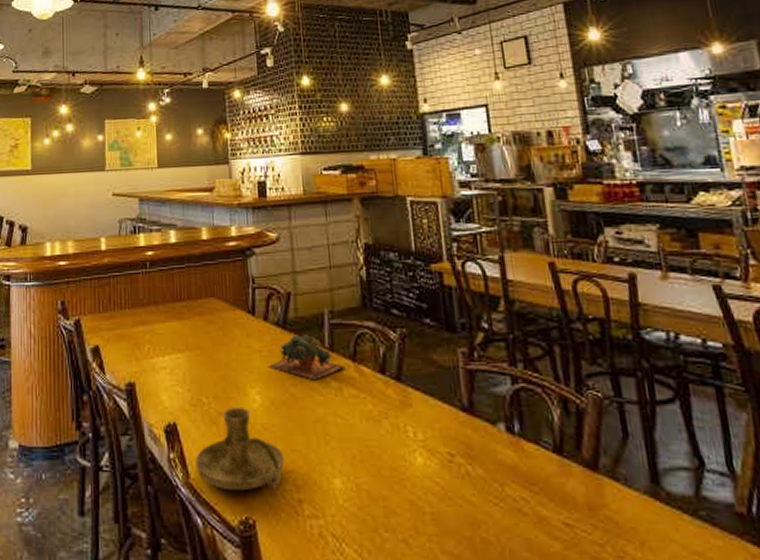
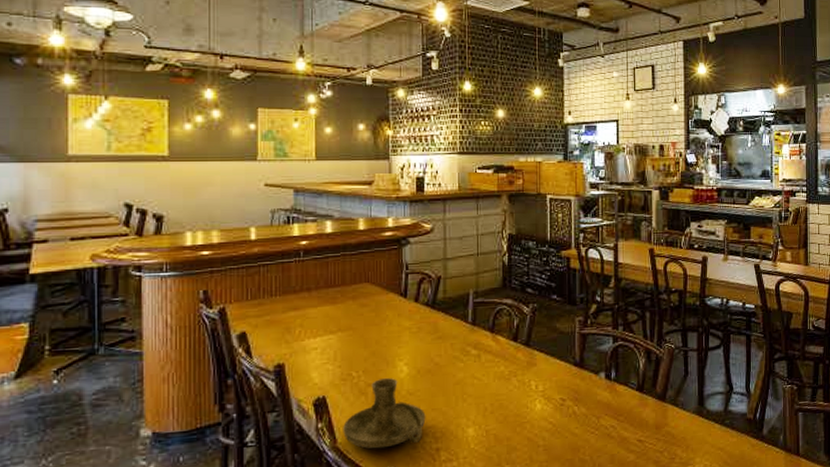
succulent plant: present [267,334,346,381] -> none [416,312,485,351]

